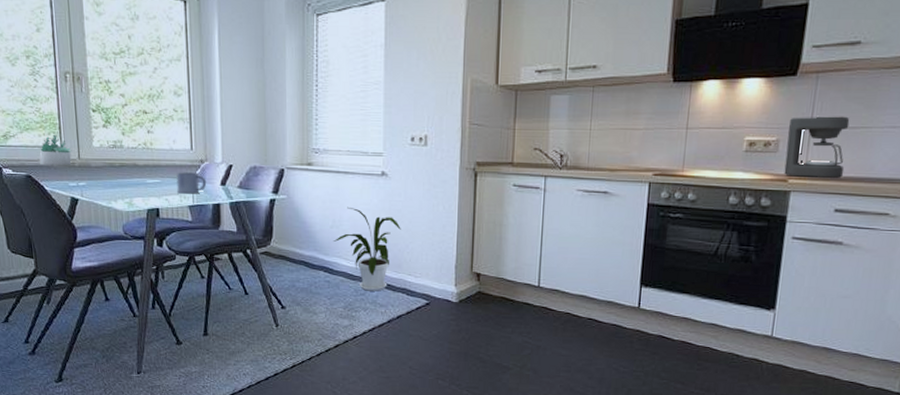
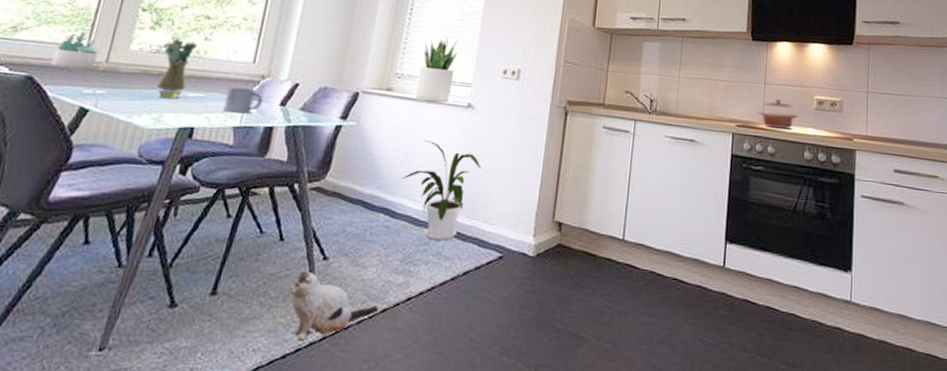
vase: none [117,132,144,186] -> present [156,36,197,99]
cat: none [260,317,333,368] -> present [289,271,379,341]
planter: none [333,110,365,173] -> present [415,37,458,103]
saucepan: none [678,144,724,175] -> present [758,99,798,129]
coffee maker: present [784,116,849,179] -> none [849,81,897,141]

